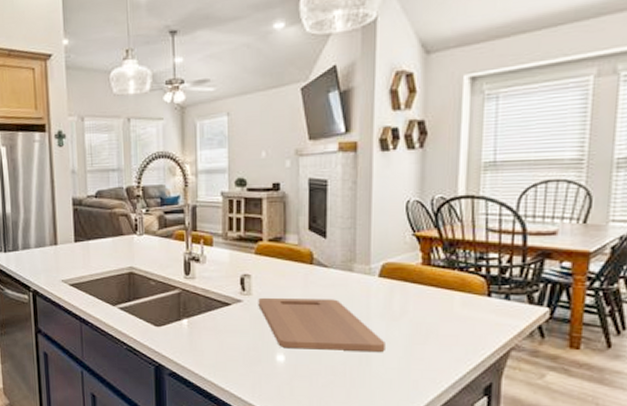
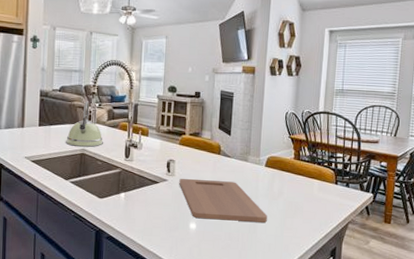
kettle: none [109,206,155,265] -> present [66,101,103,148]

